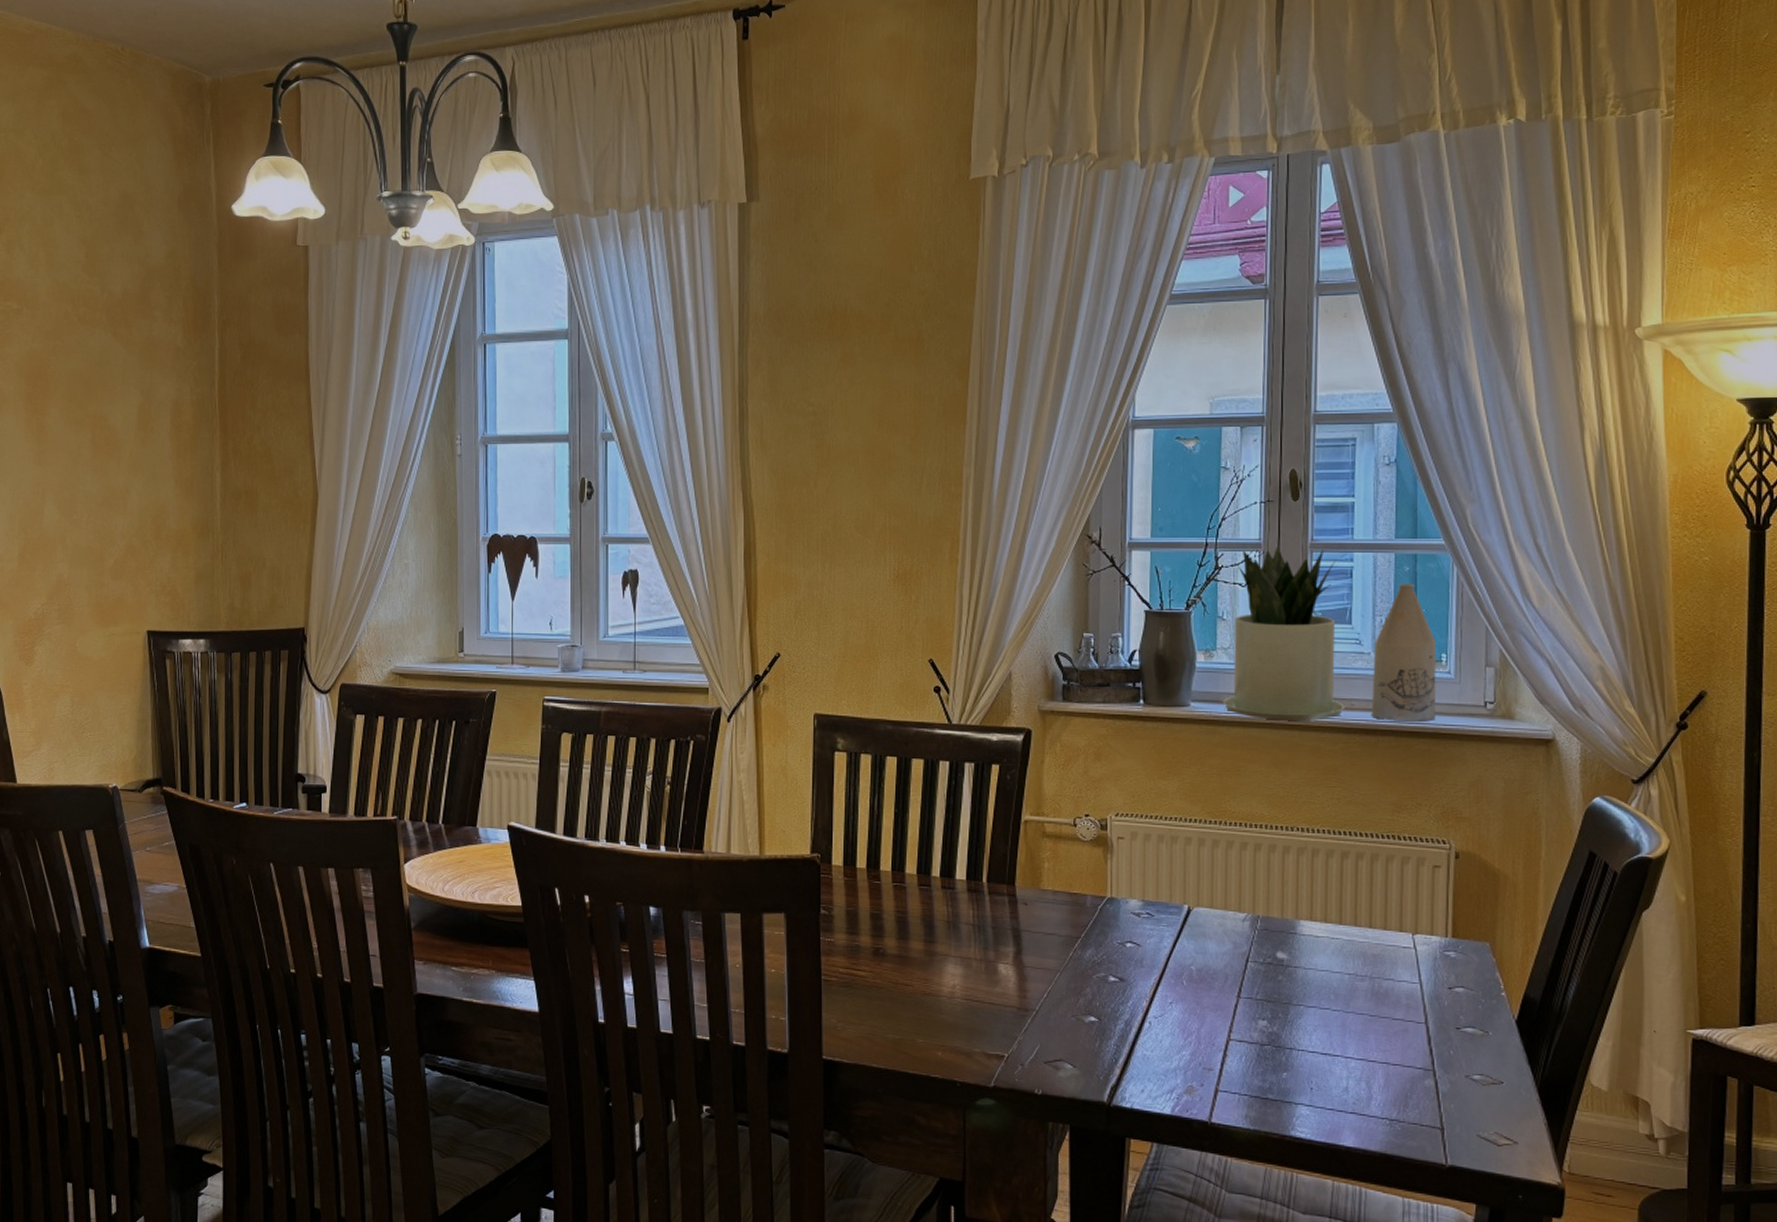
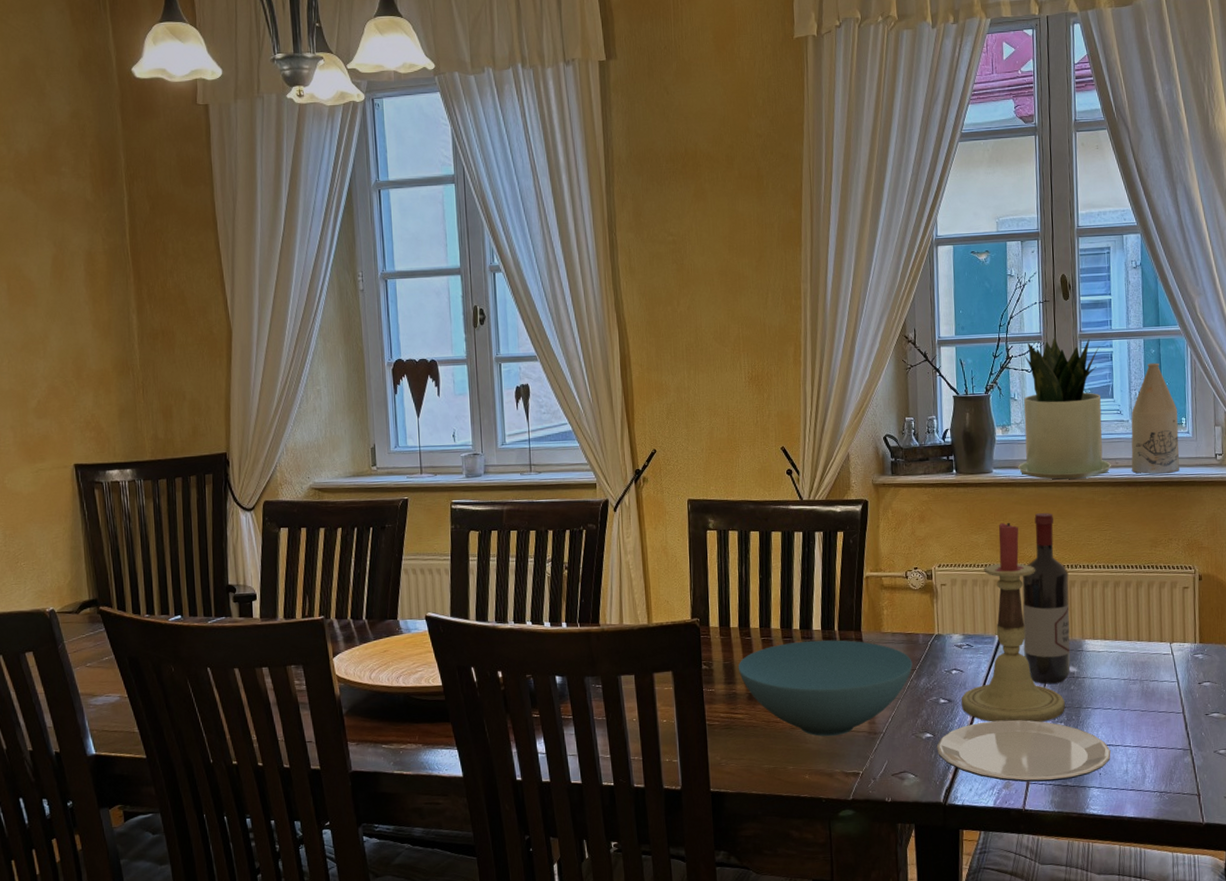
bowl: none [863,891,1077,1009] -> present [738,640,913,737]
plate: none [1102,1009,1327,1092] -> present [936,719,1111,782]
candlestick: none [1135,768,1269,1017] -> present [961,522,1065,722]
wine bottle: none [1219,760,1282,971] -> present [1022,513,1071,684]

